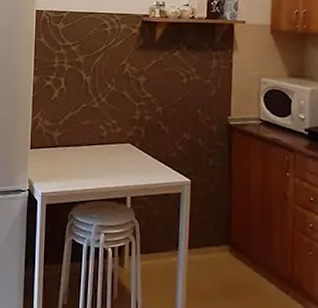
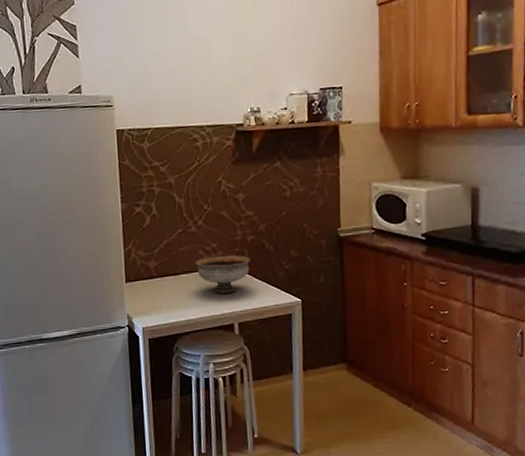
bowl: none [95,132,146,168] -> present [195,255,250,293]

